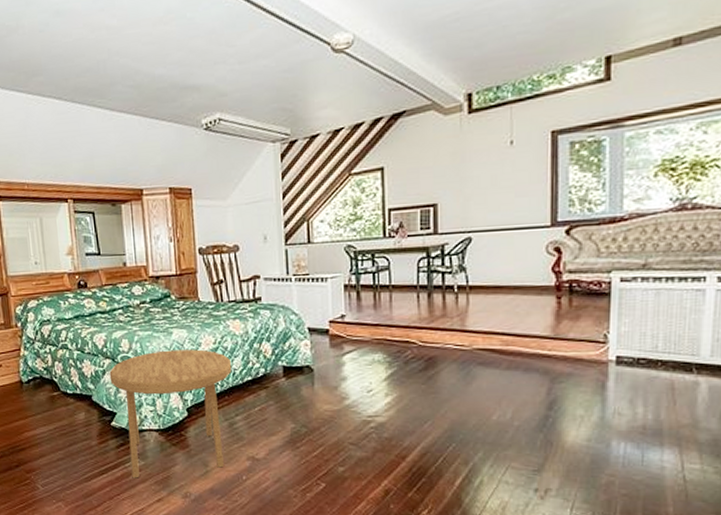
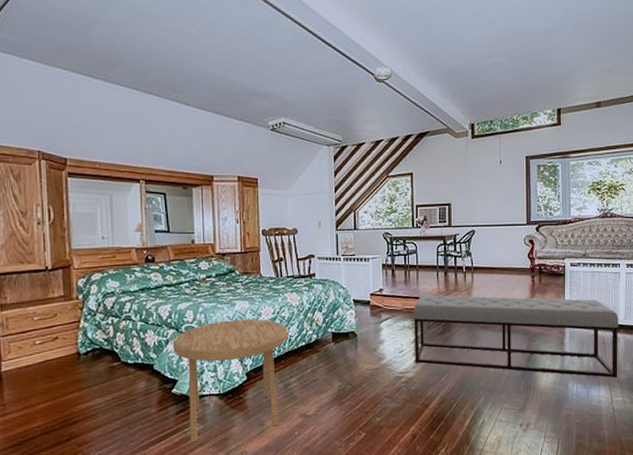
bench: none [384,322,701,438] -> present [412,295,619,378]

